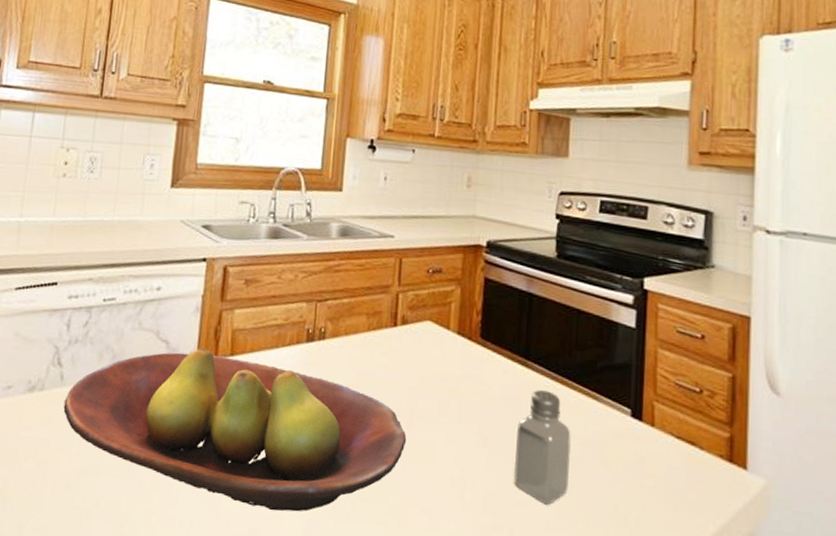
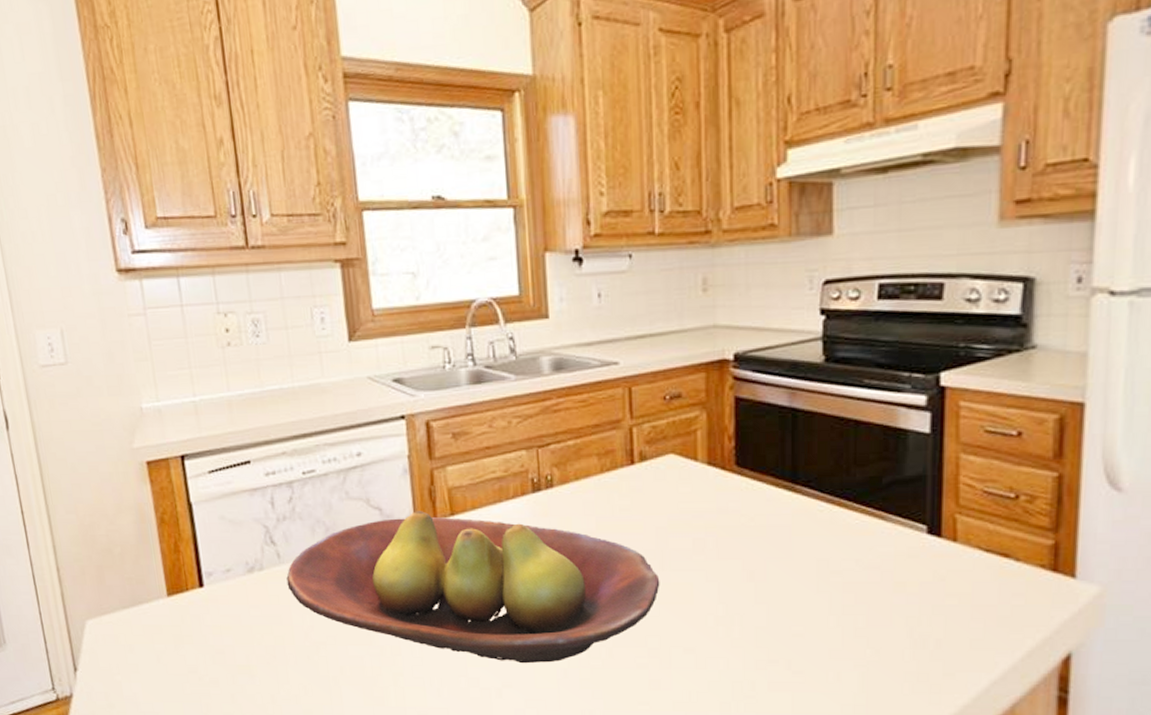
saltshaker: present [514,390,571,505] -> none [787,516,855,634]

